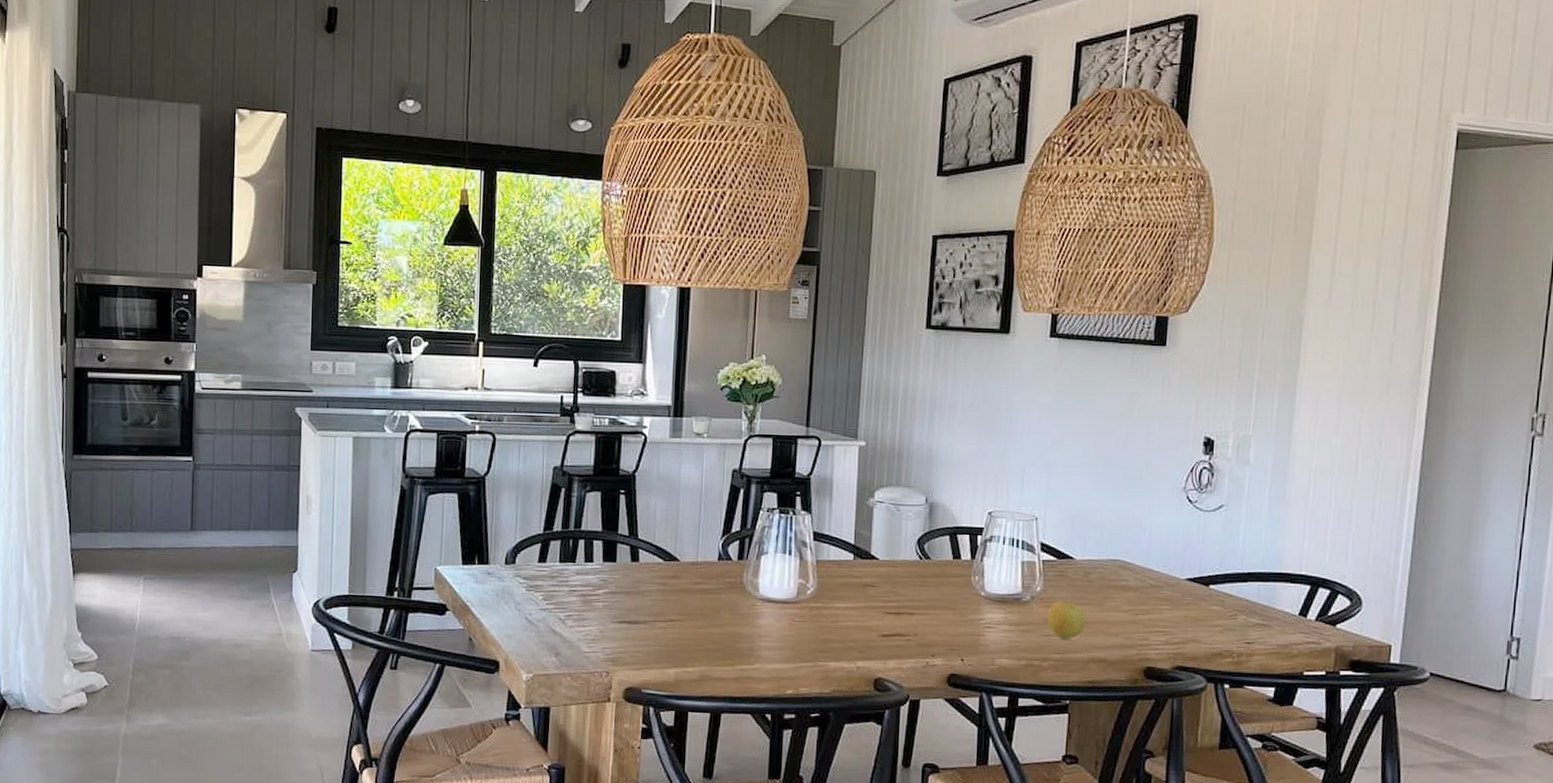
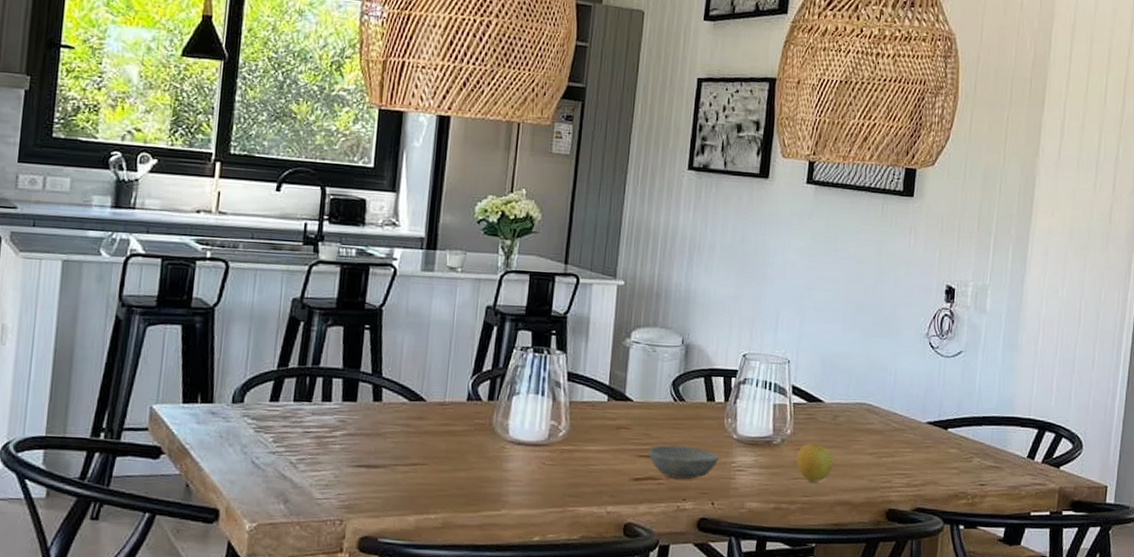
bowl: none [895,601,967,636] -> present [648,444,719,479]

